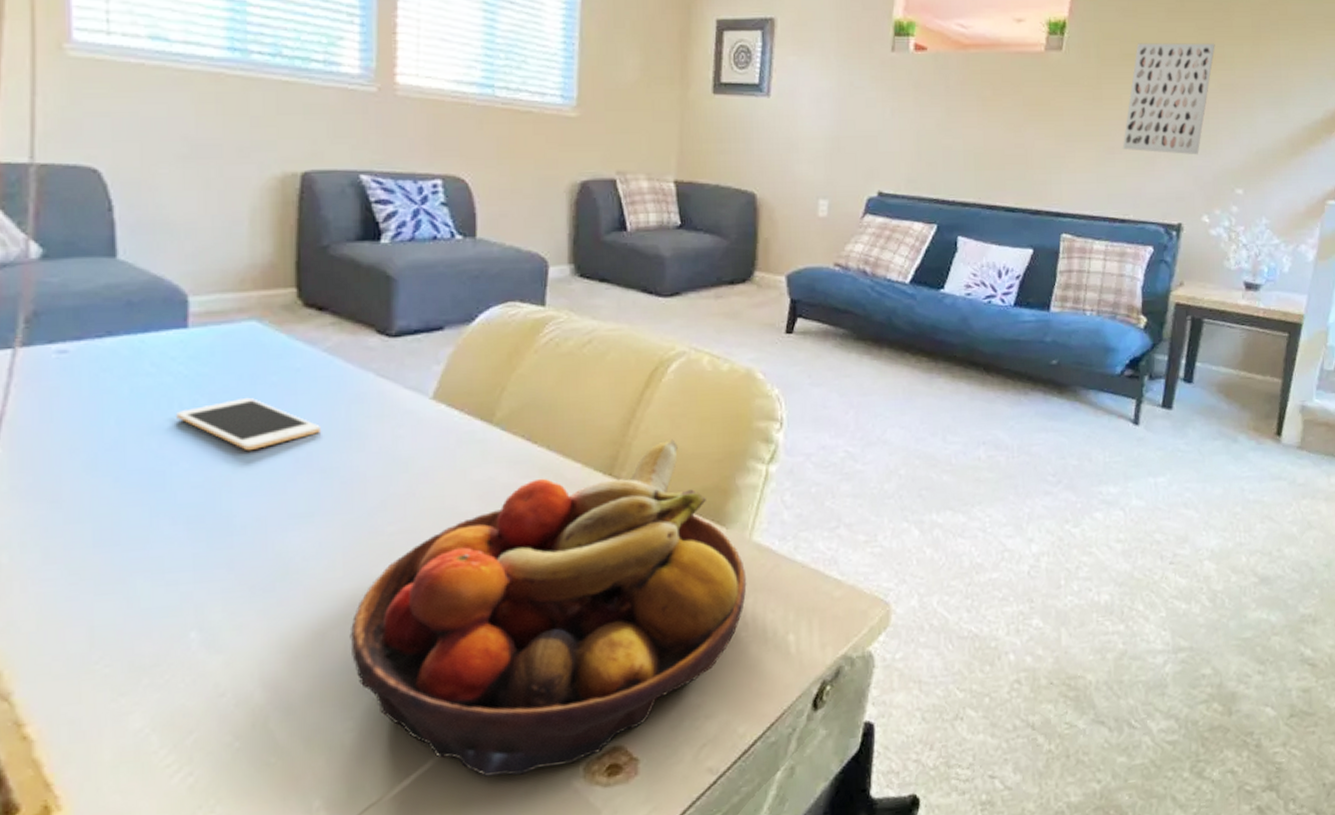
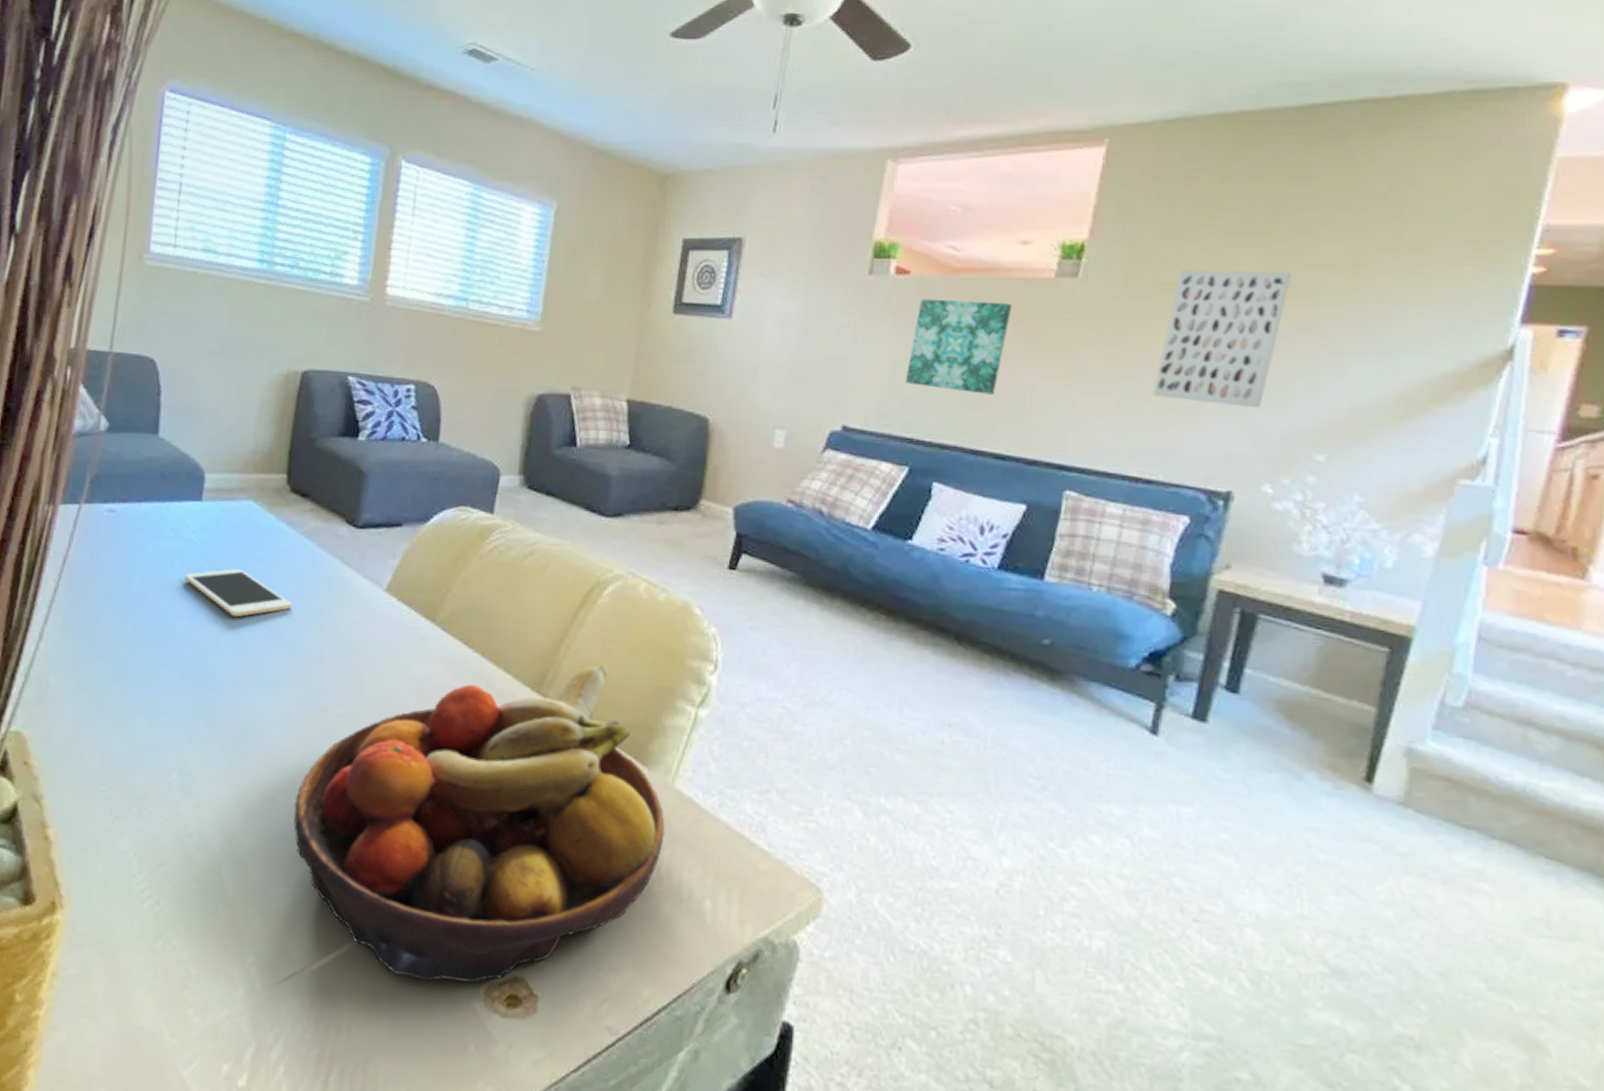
wall art: none [929,72,1013,156] -> present [905,299,1012,395]

